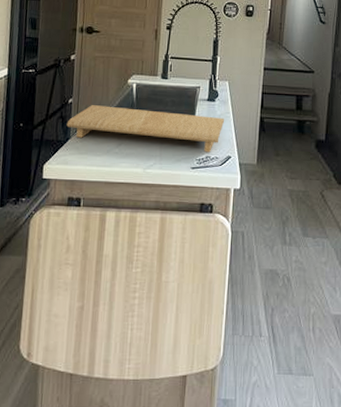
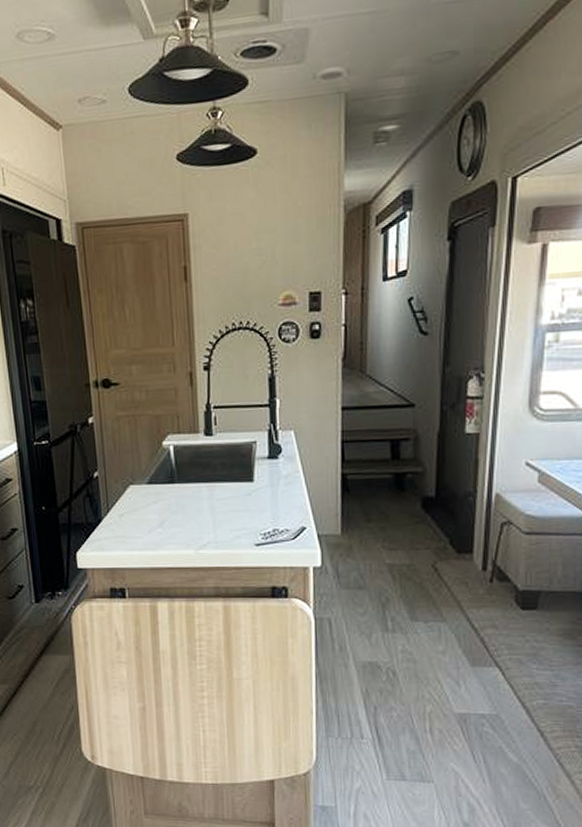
cutting board: present [66,105,225,152] -> none [95,476,294,524]

